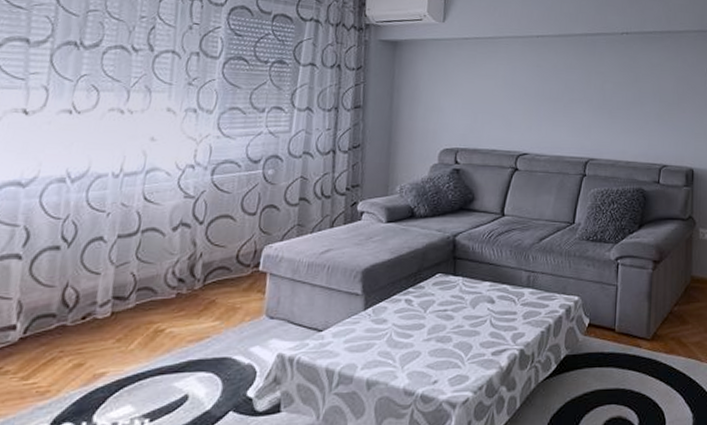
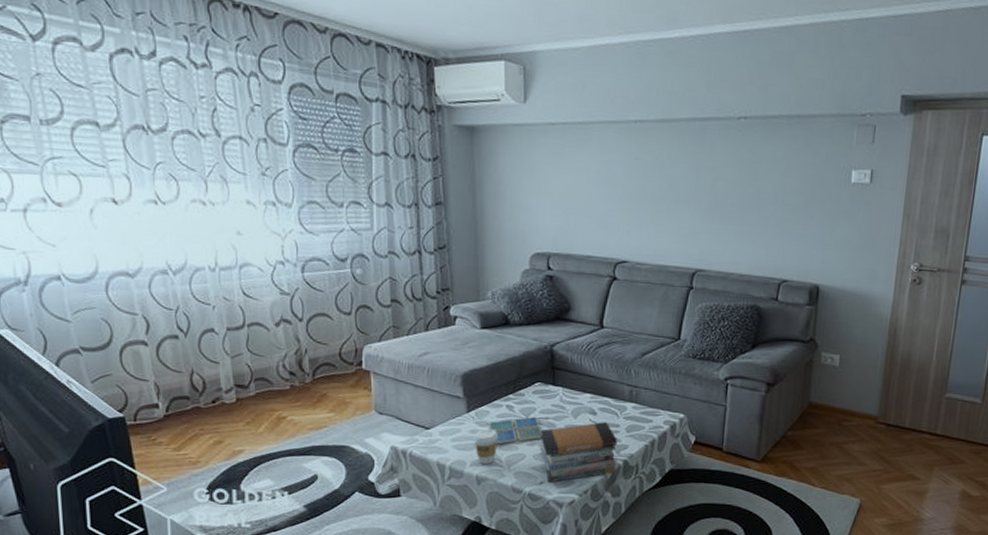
coffee cup: none [368,326,394,366] -> present [474,428,498,464]
drink coaster: none [385,309,440,343] -> present [488,416,543,445]
book stack: none [435,310,514,381] -> present [539,422,617,483]

